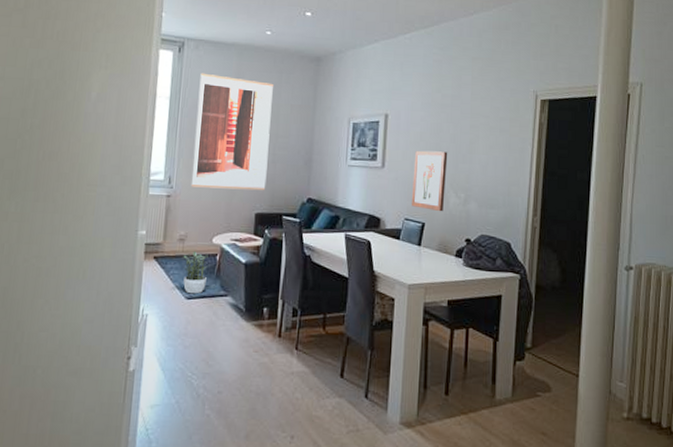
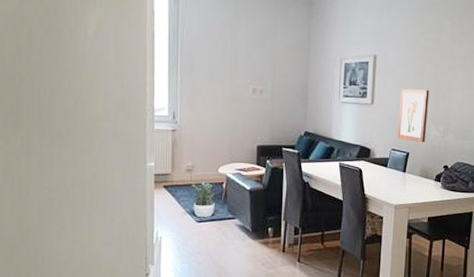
wall art: present [191,73,273,191] -> none [194,13,269,125]

